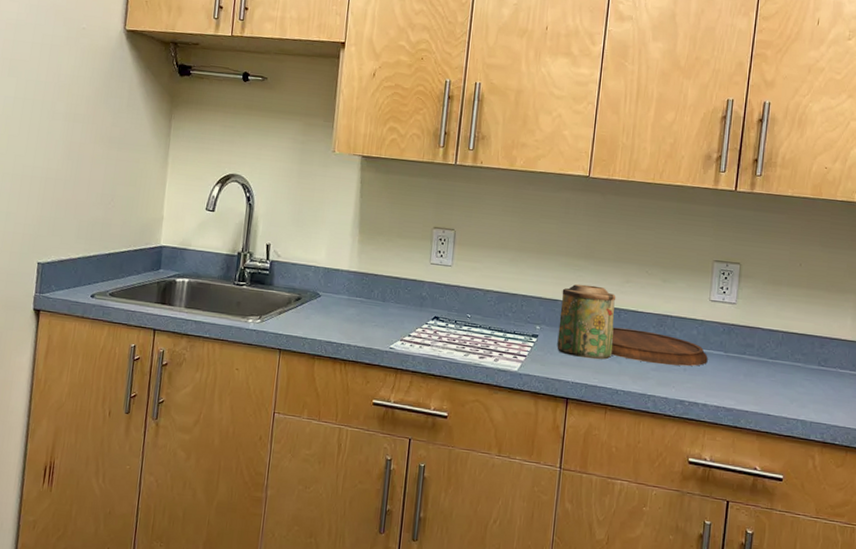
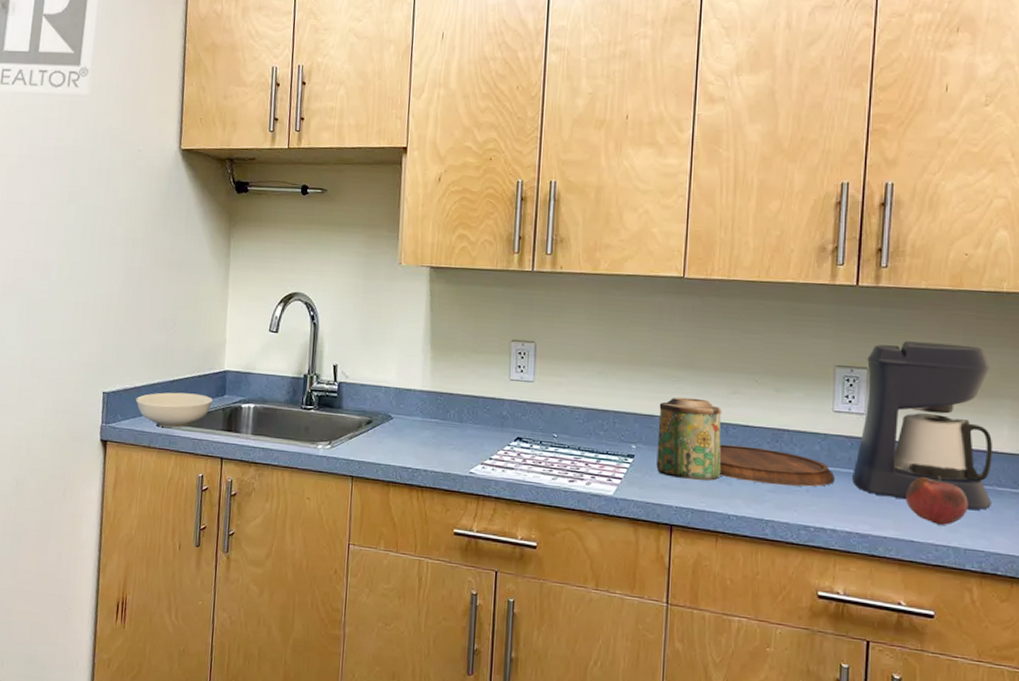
bowl: none [71,265,148,300] -> present [135,392,212,428]
coffee maker: none [722,241,839,389] -> present [852,341,993,510]
fruit: none [765,359,816,402] -> present [906,476,968,525]

